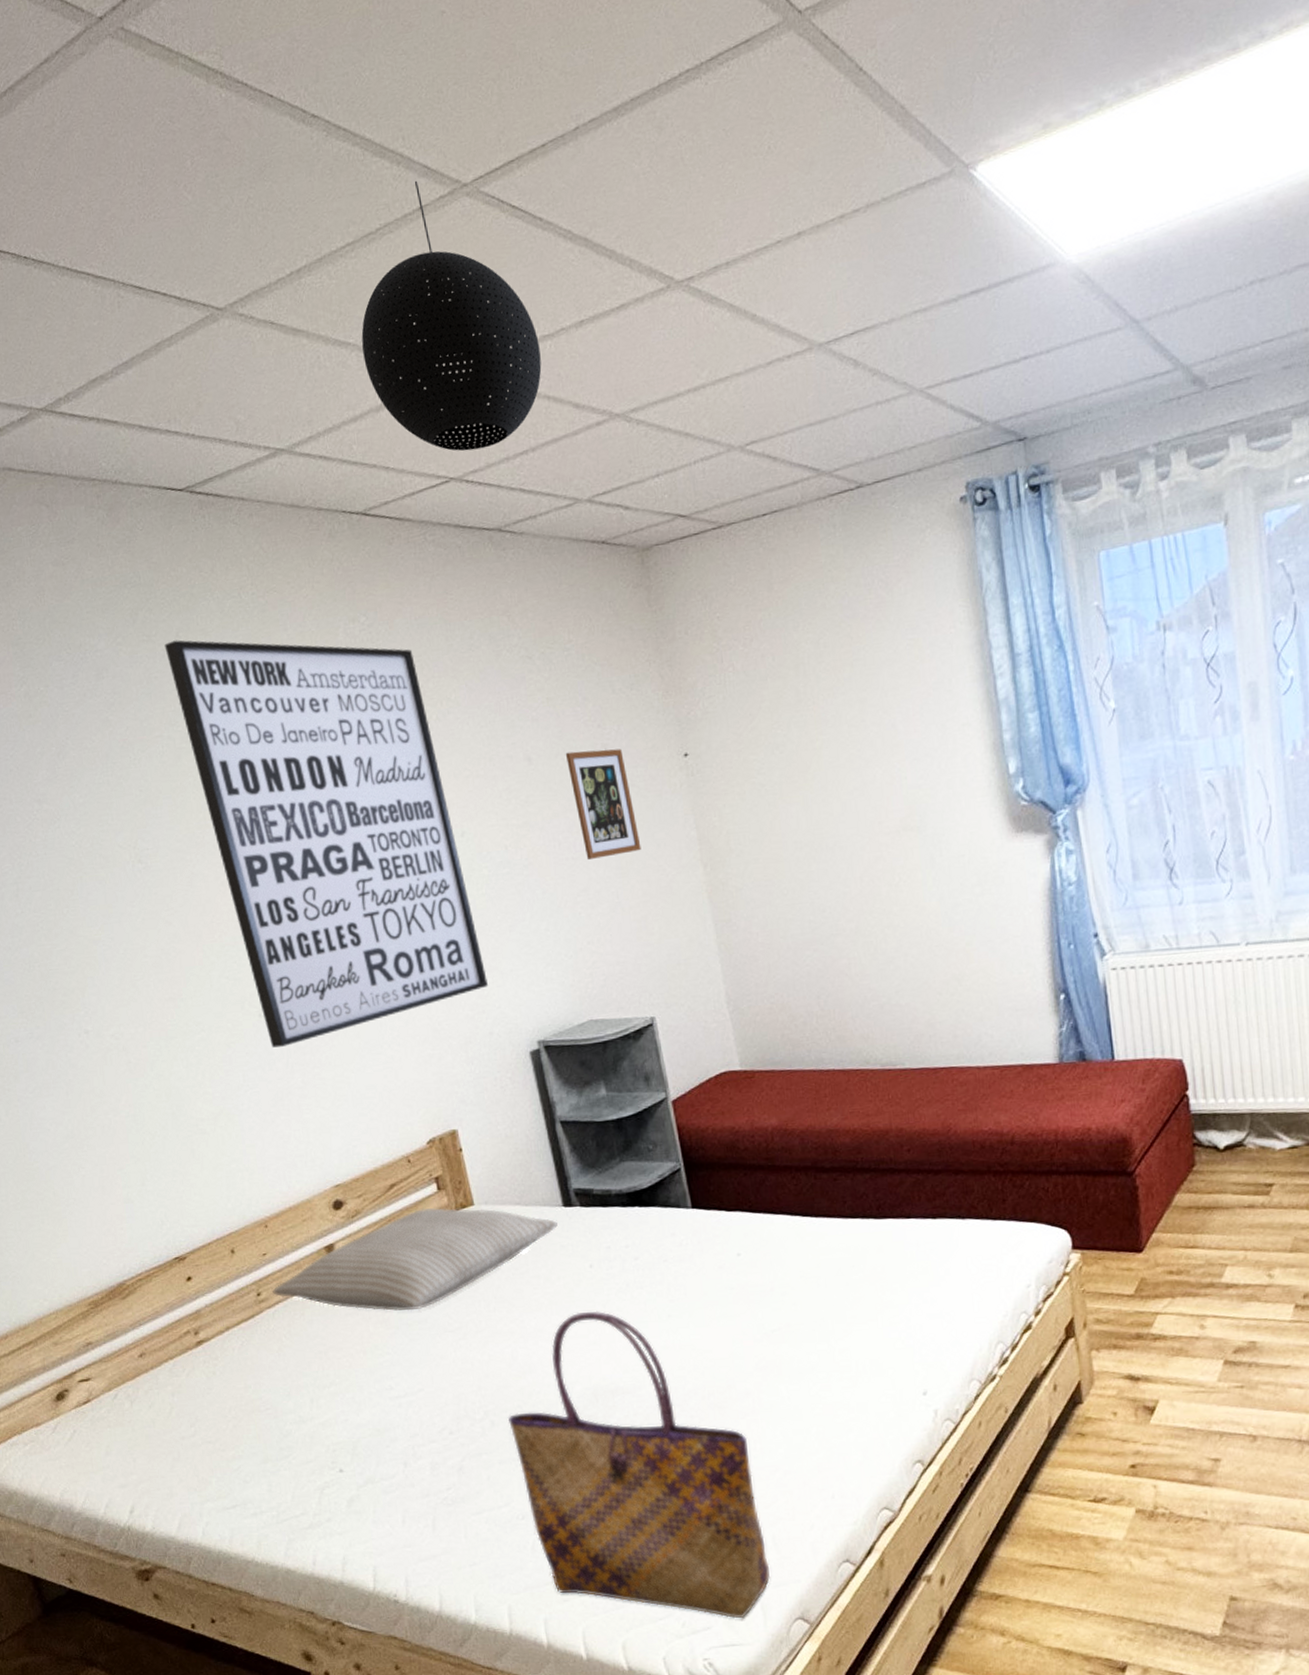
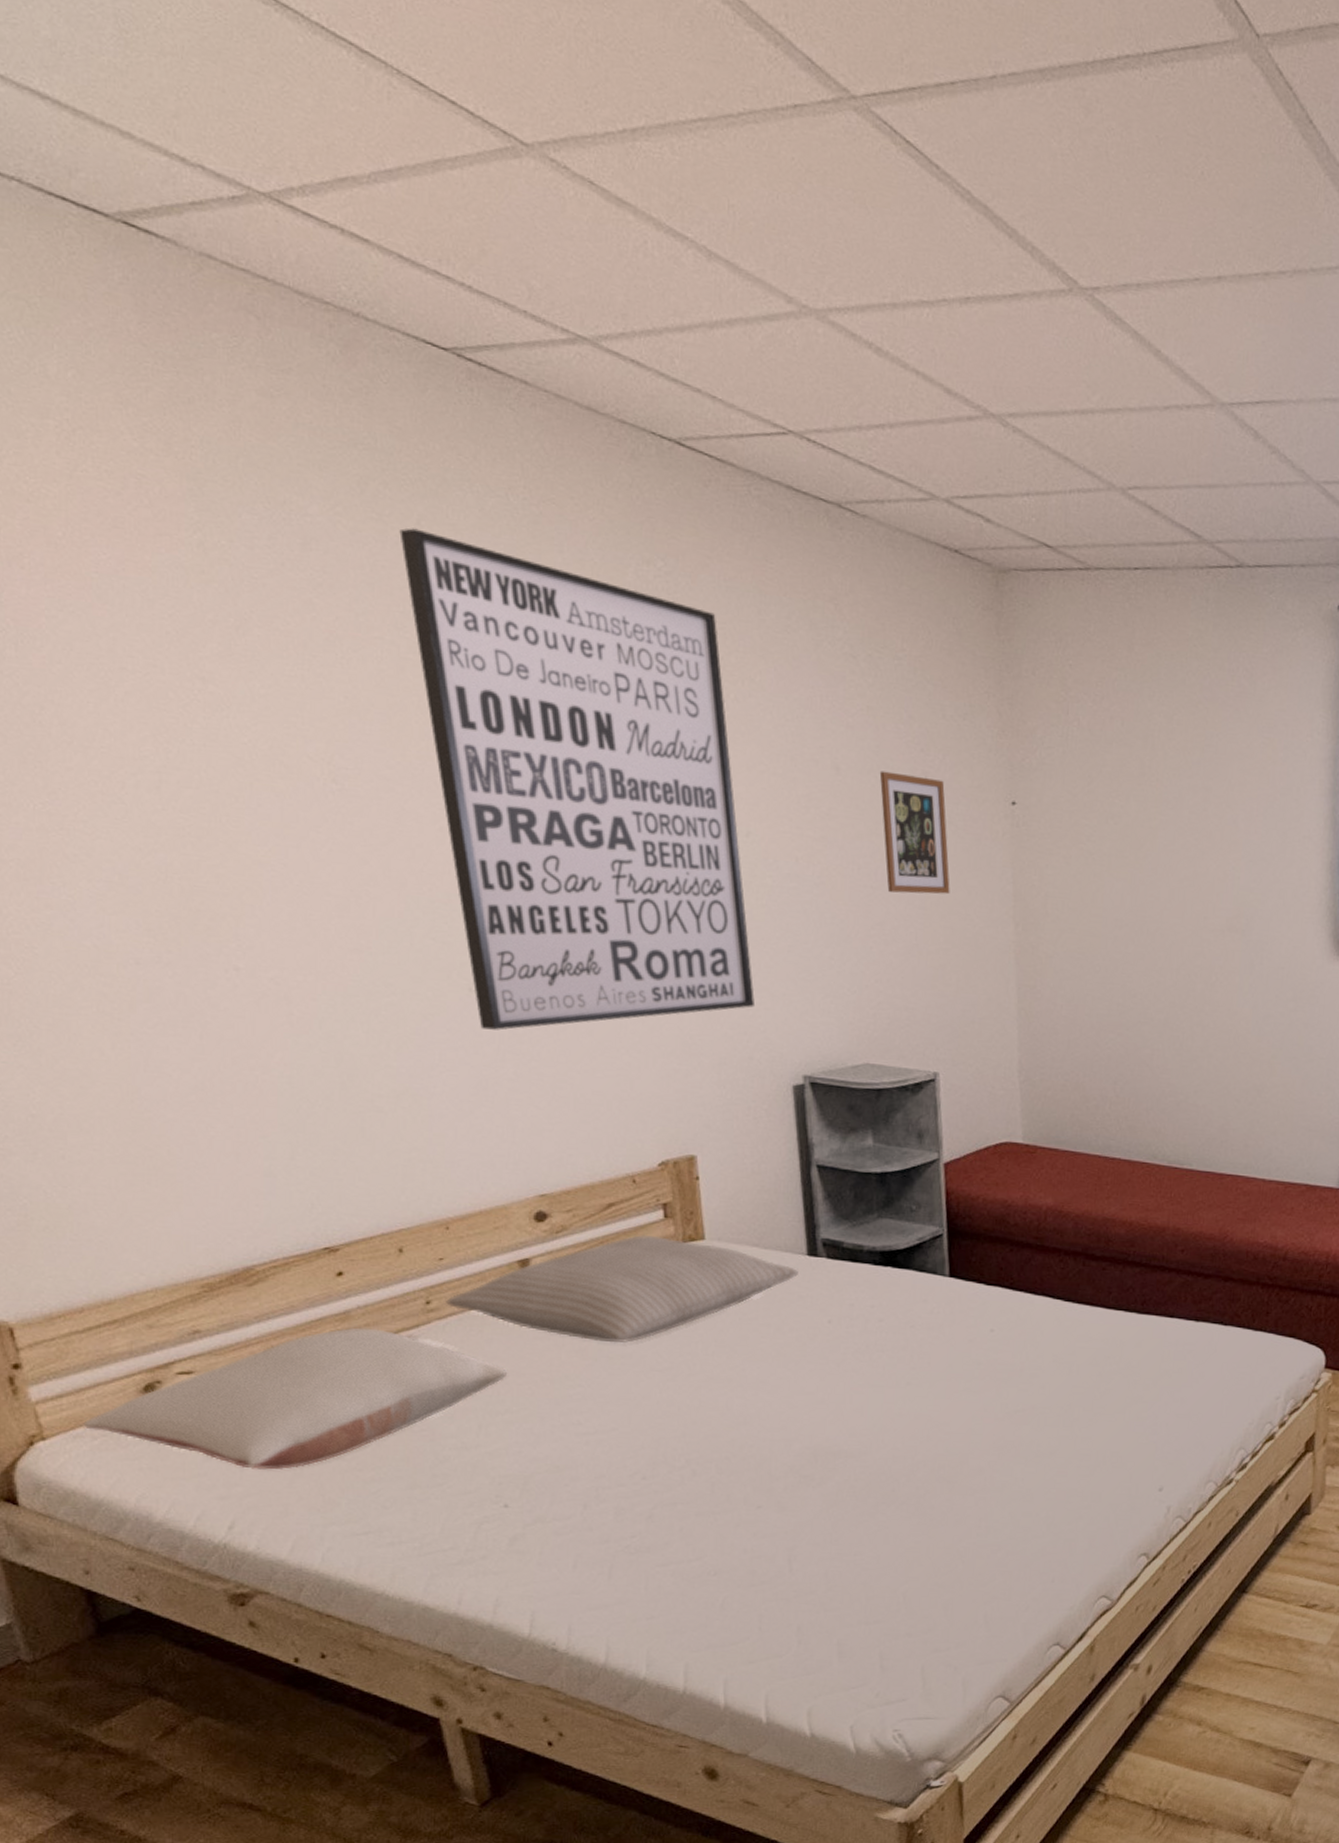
pillow: none [16,1323,329,1459] -> present [83,1327,508,1470]
pendant light: present [361,180,542,452] -> none [702,71,916,409]
tote bag: present [508,1310,771,1619] -> none [712,1367,978,1693]

